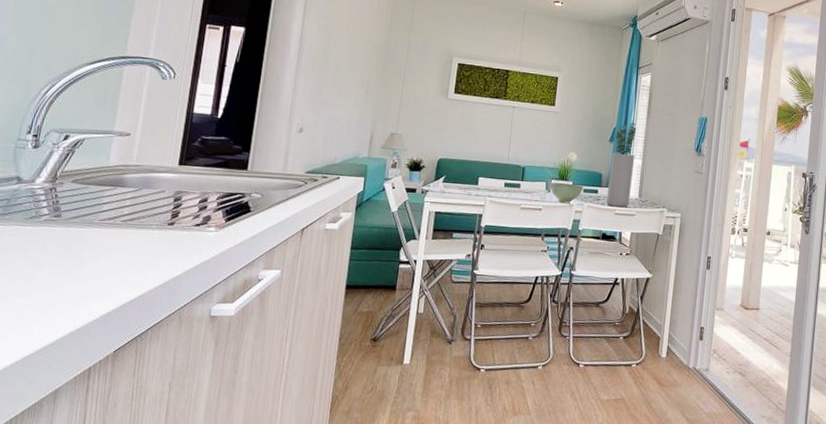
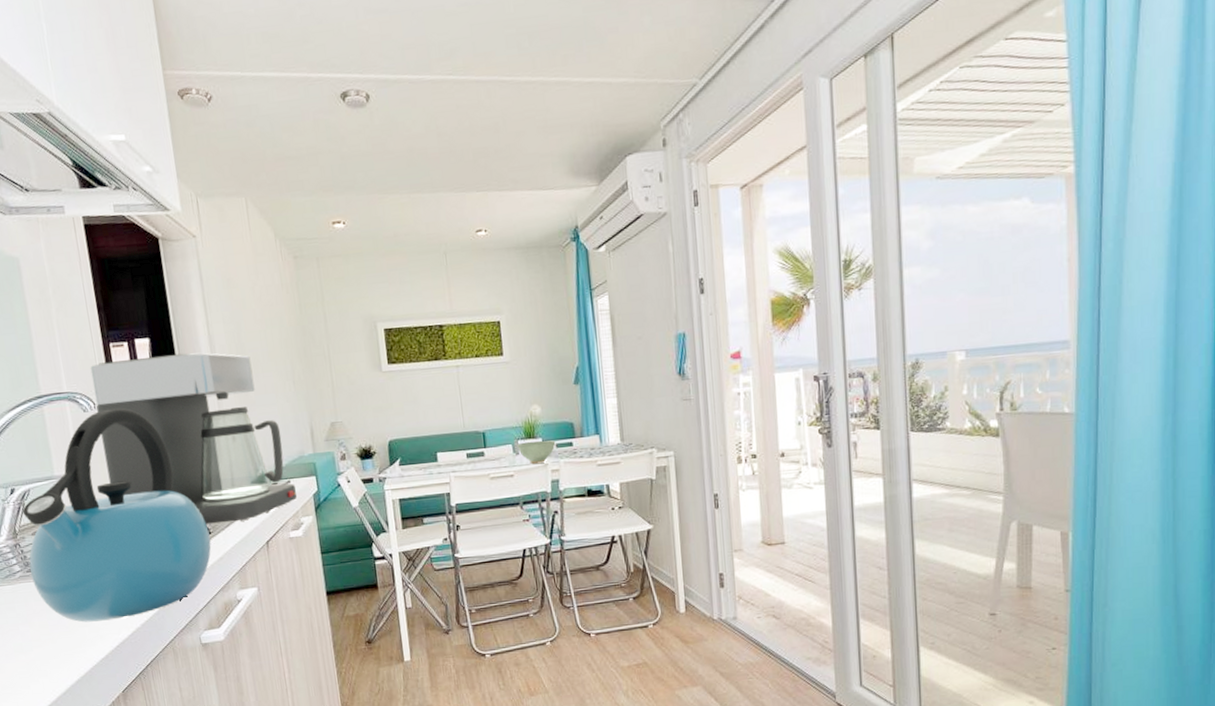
kettle: none [56,81,250,278] -> present [22,408,212,623]
coffee maker: none [166,39,343,206] -> present [90,352,297,525]
vase: present [606,120,637,208] -> none [580,353,612,458]

